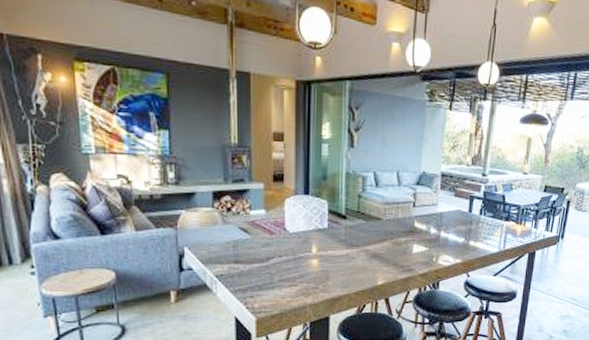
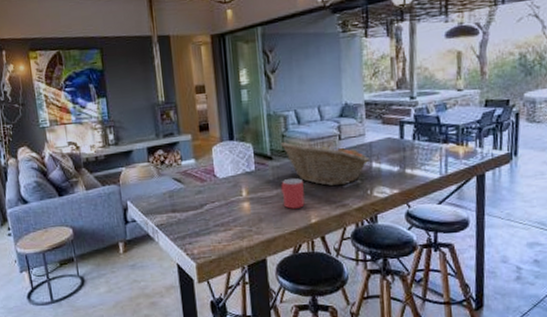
mug: none [352,240,374,270] -> present [281,178,305,209]
fruit basket: none [356,203,440,251] -> present [280,142,370,187]

